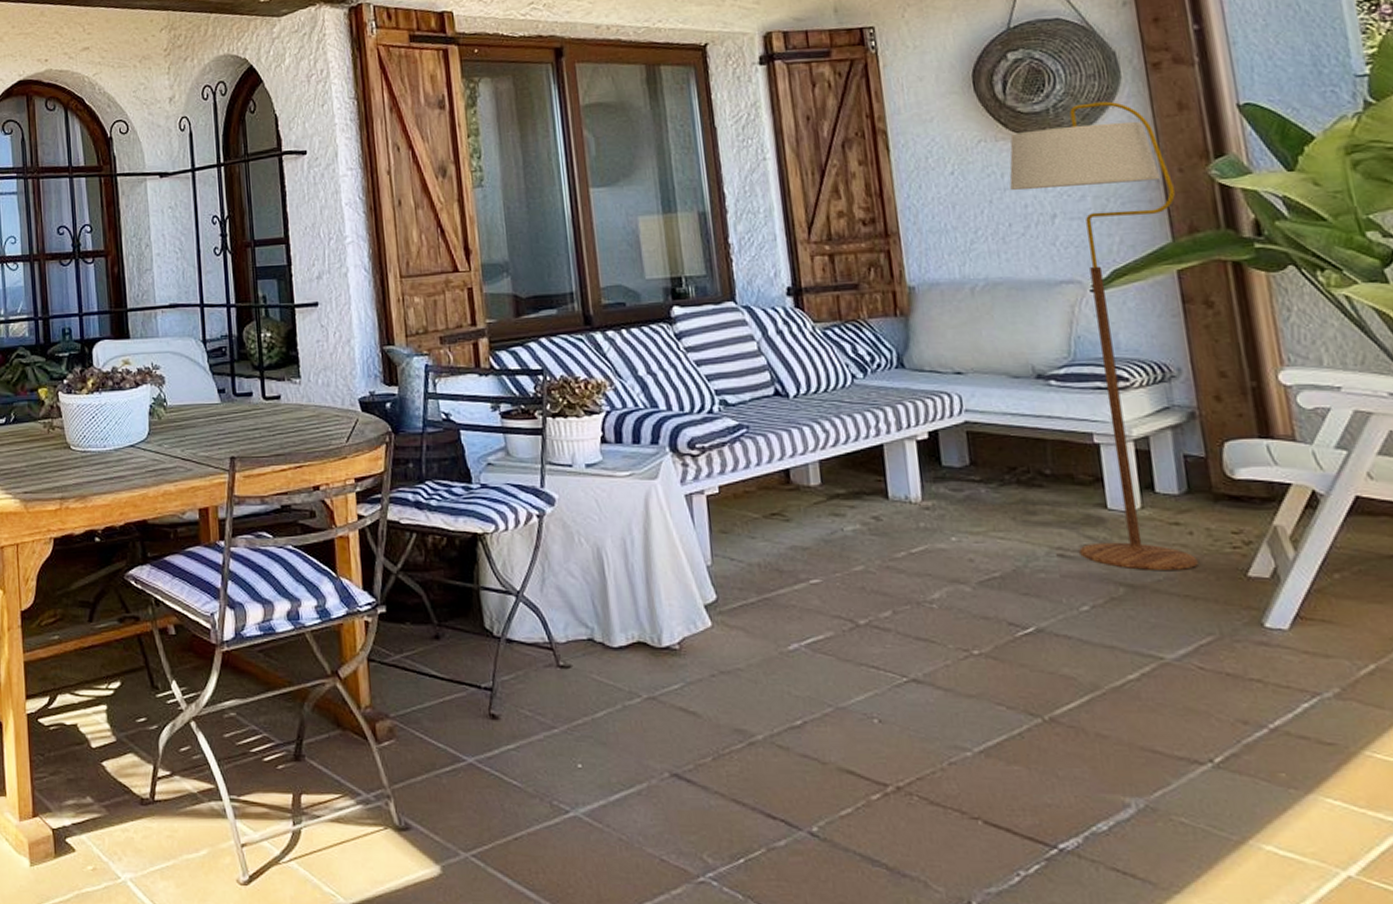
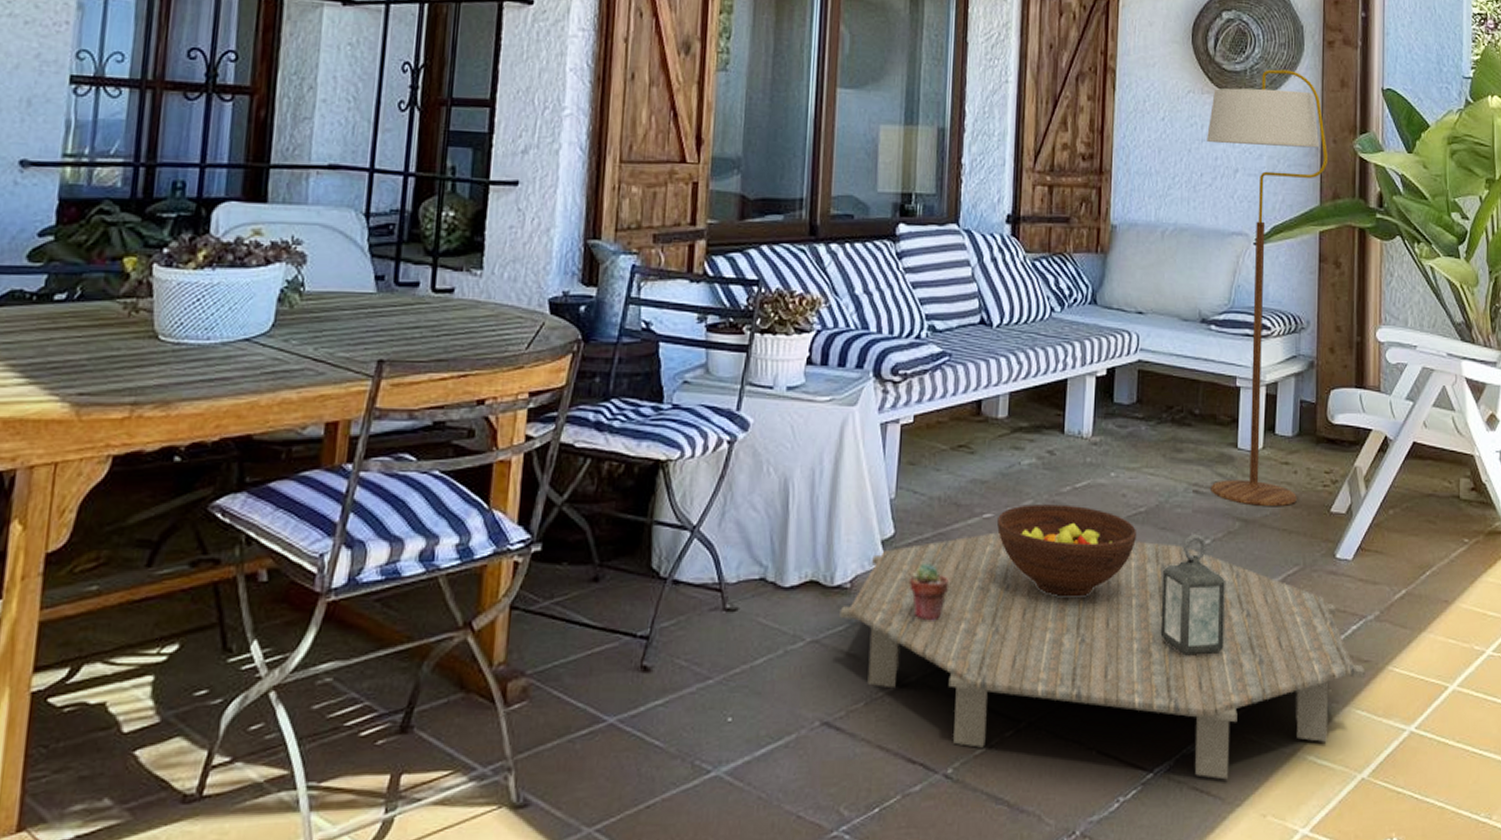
coffee table: none [672,597,1333,863] -> present [839,532,1366,780]
potted succulent: none [740,627,783,683] -> present [910,563,948,621]
fruit bowl: none [826,570,995,663] -> present [997,504,1137,597]
lantern: none [1032,600,1128,729] -> present [1160,534,1226,656]

